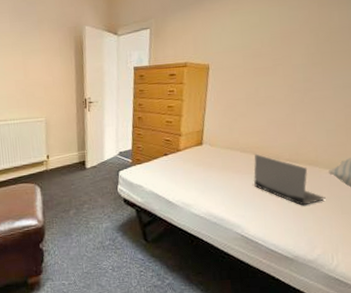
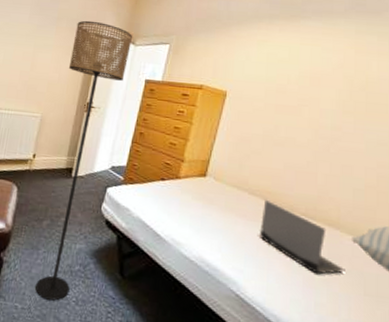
floor lamp: none [58,18,115,273] -> present [35,20,133,301]

